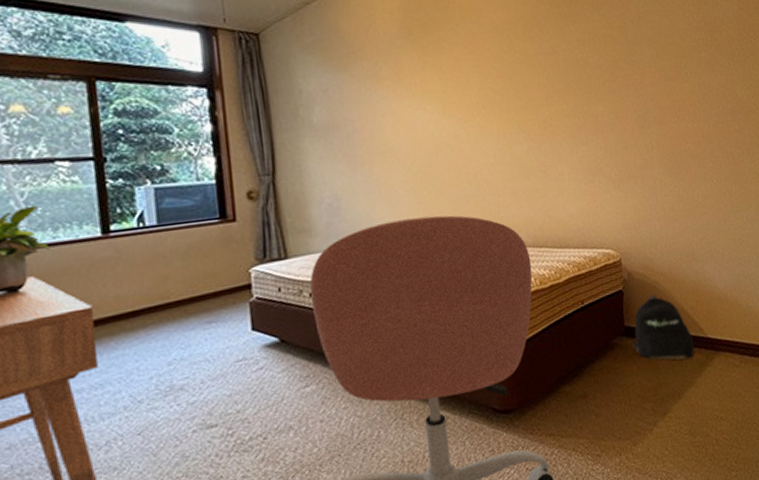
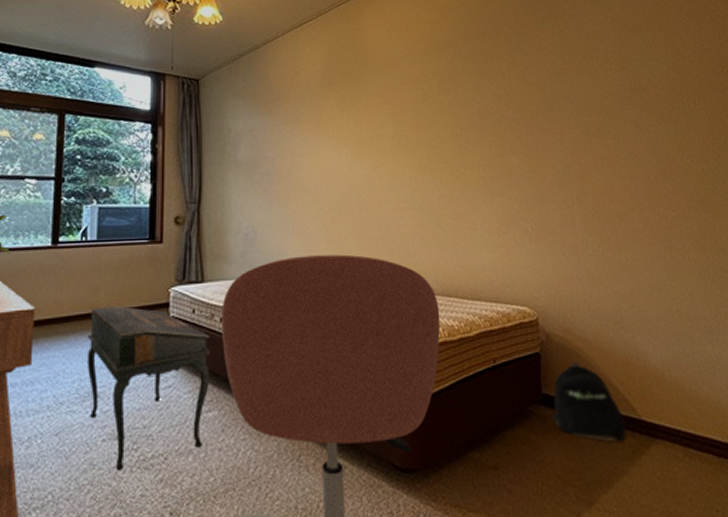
writing desk: none [160,292,304,459] -> present [86,306,210,472]

